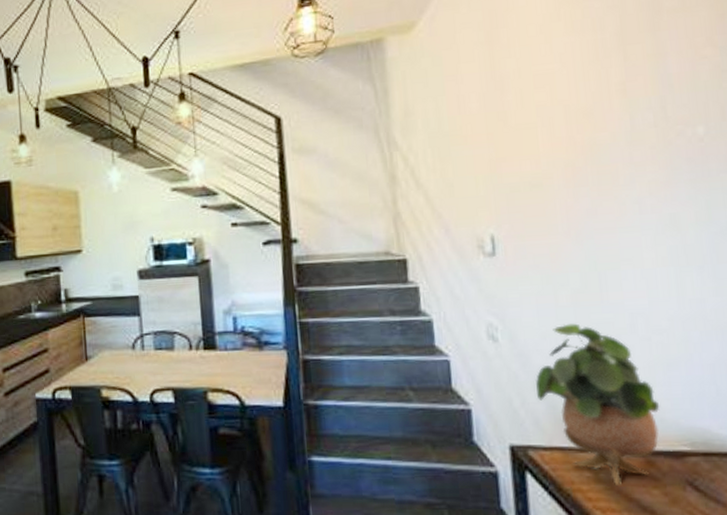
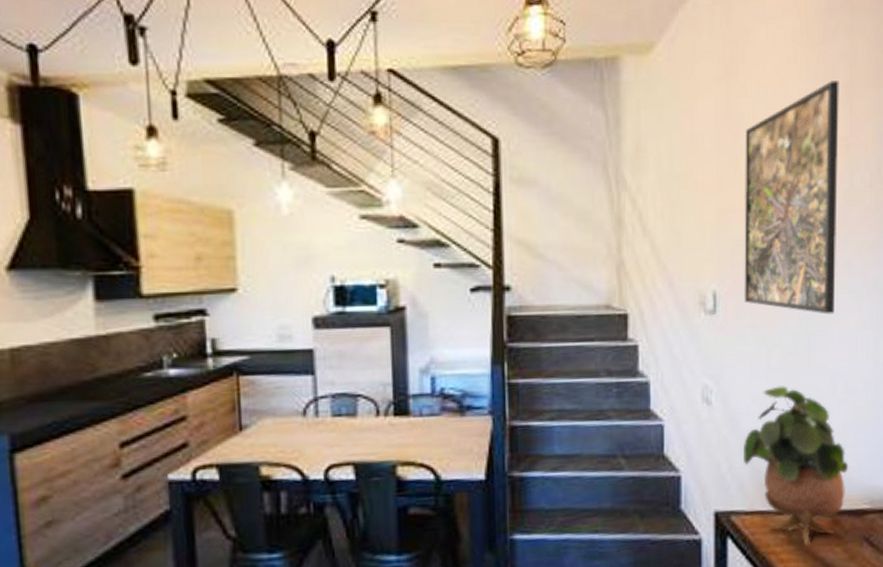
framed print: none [512,31,626,253] -> present [744,80,839,315]

